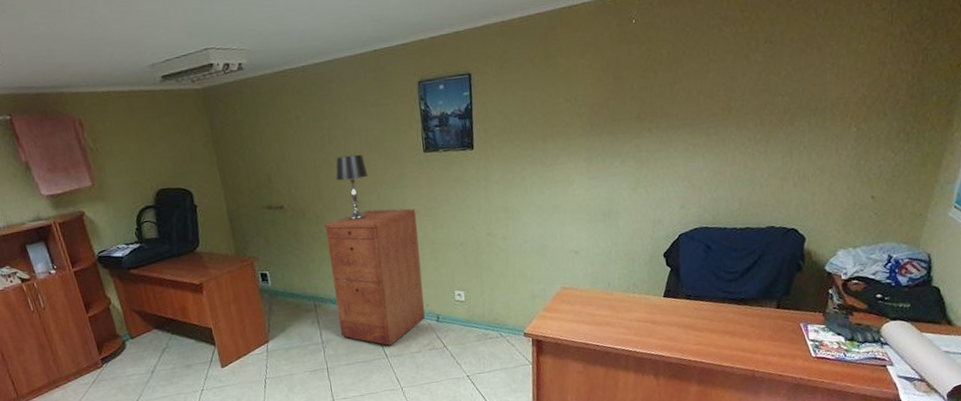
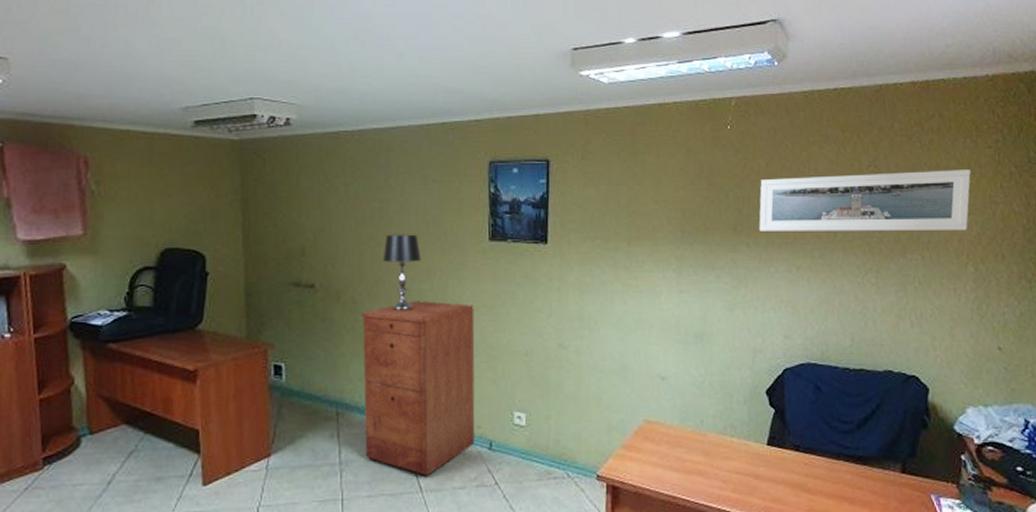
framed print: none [660,34,862,117] -> present [759,170,971,232]

